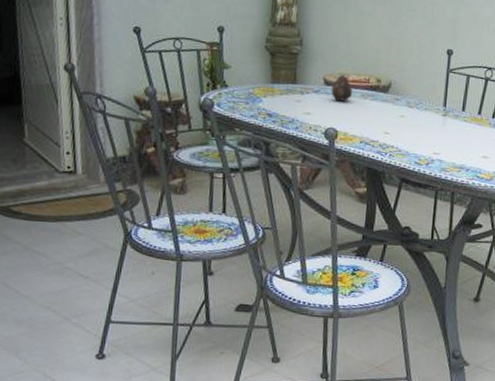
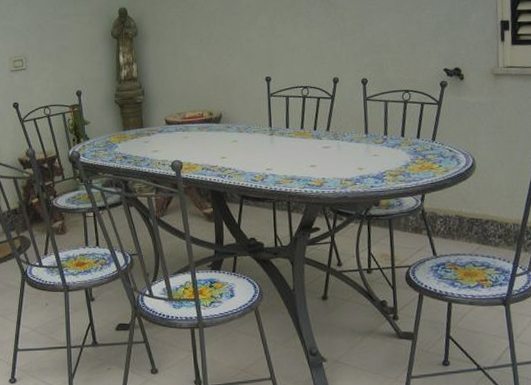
fruit: present [331,74,353,102] -> none [172,113,191,137]

